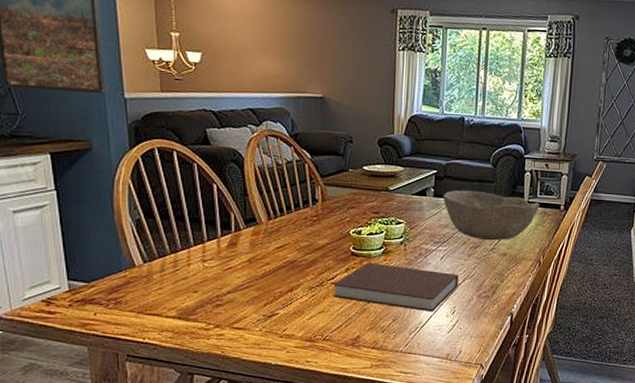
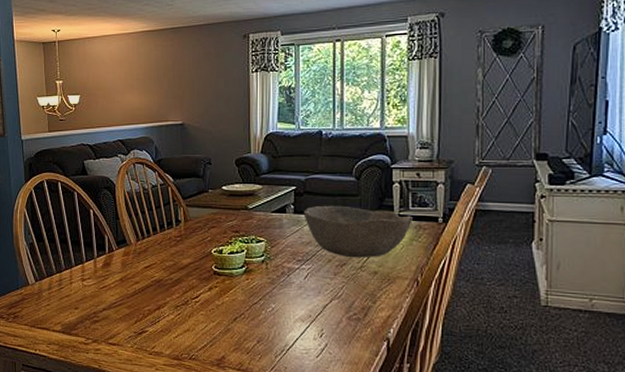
notebook: present [332,262,459,312] -> none [197,281,326,334]

